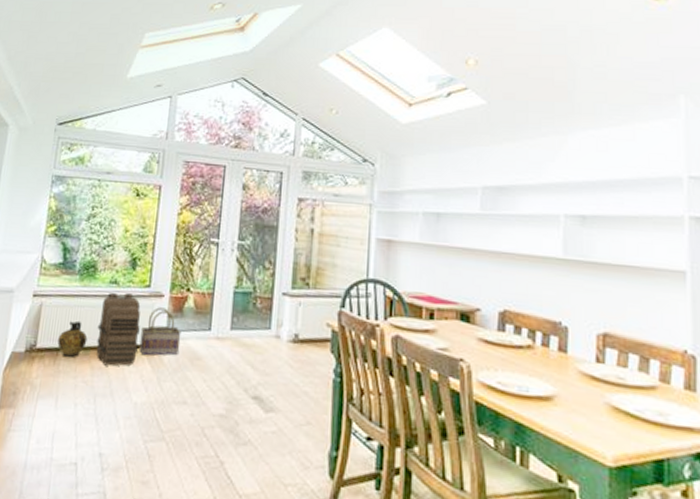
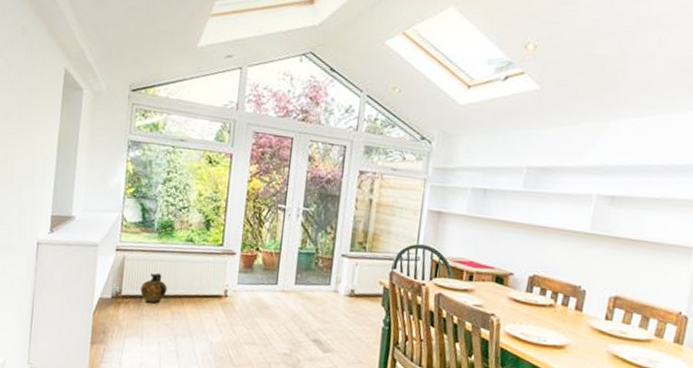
backpack: present [96,292,141,366] -> none [175,249,215,312]
basket: present [139,307,182,356] -> none [214,263,251,305]

